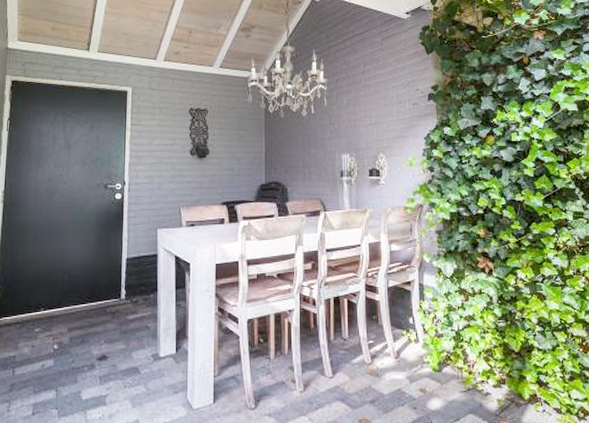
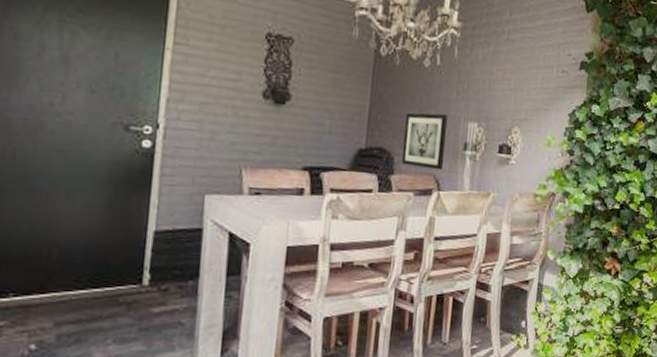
wall art: none [293,151,327,195] -> present [401,112,447,170]

